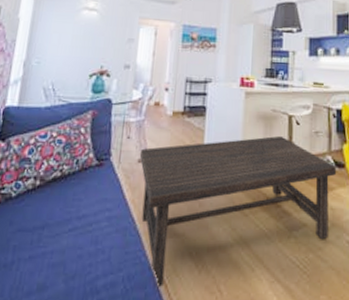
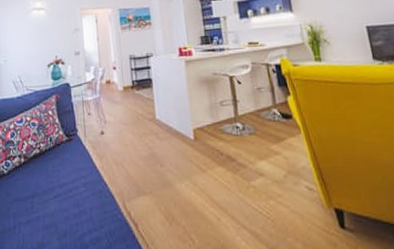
coffee table: present [139,135,337,288] -> none [101,96,286,240]

